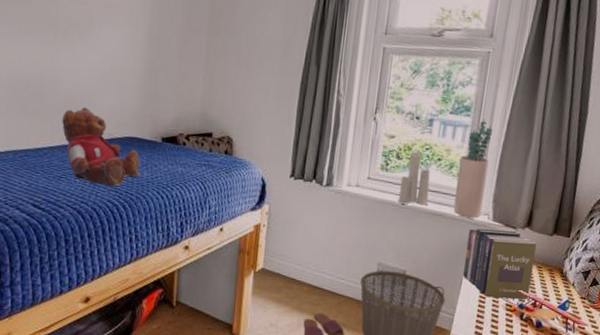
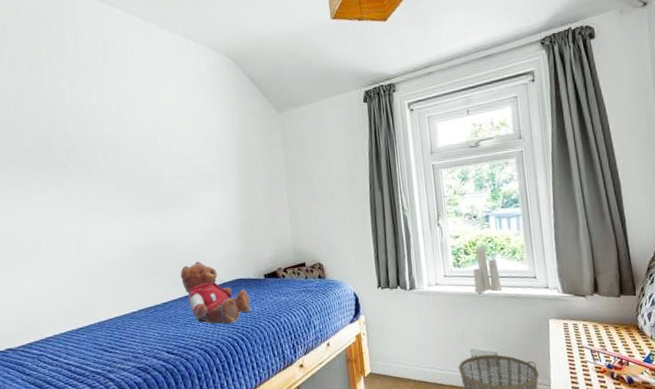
vase: present [453,119,493,219] -> none [519,207,551,295]
books: present [463,228,537,299] -> none [544,298,614,364]

